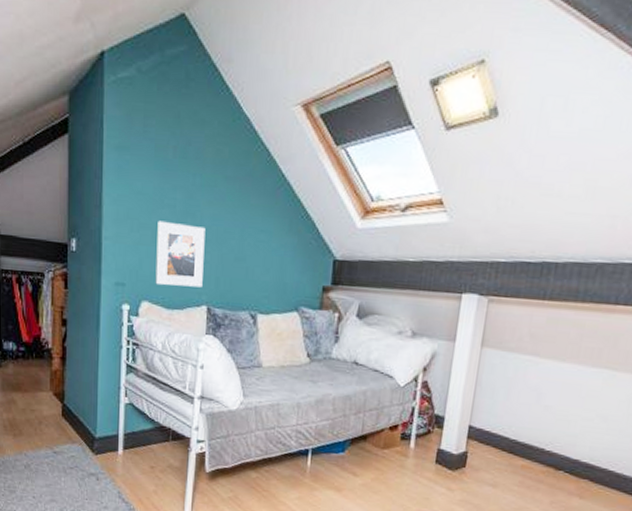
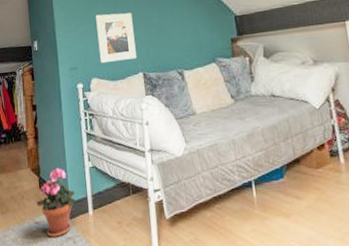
potted plant: none [56,397,104,471] -> present [36,168,75,237]

